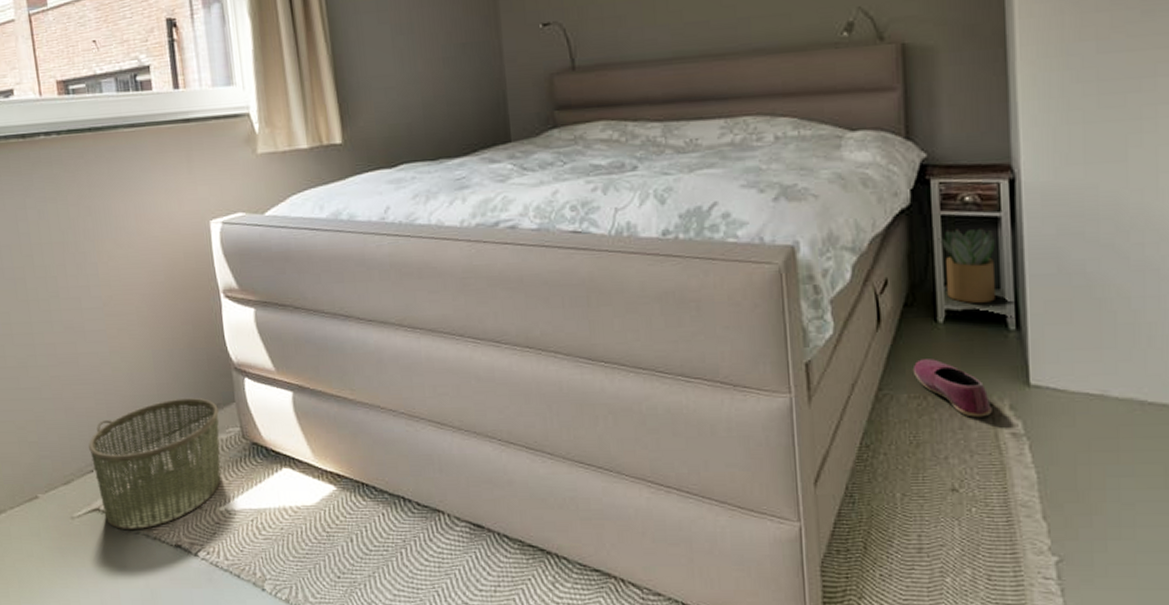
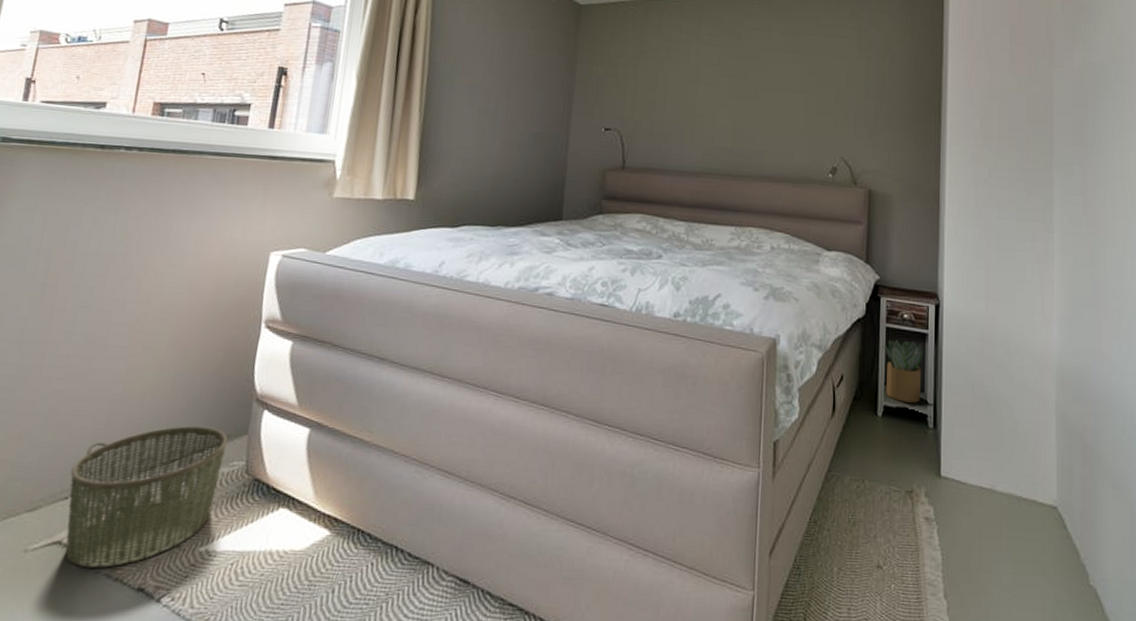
slipper: present [912,359,992,418] -> none [855,446,912,502]

